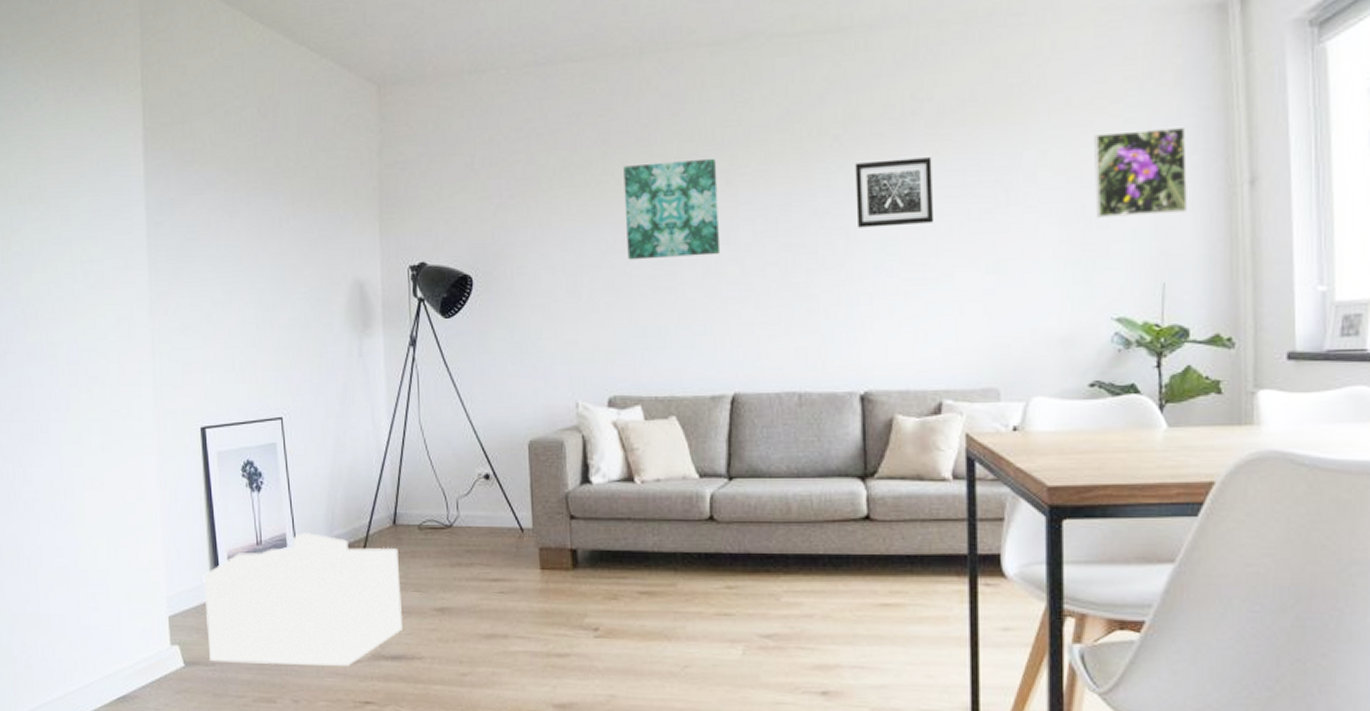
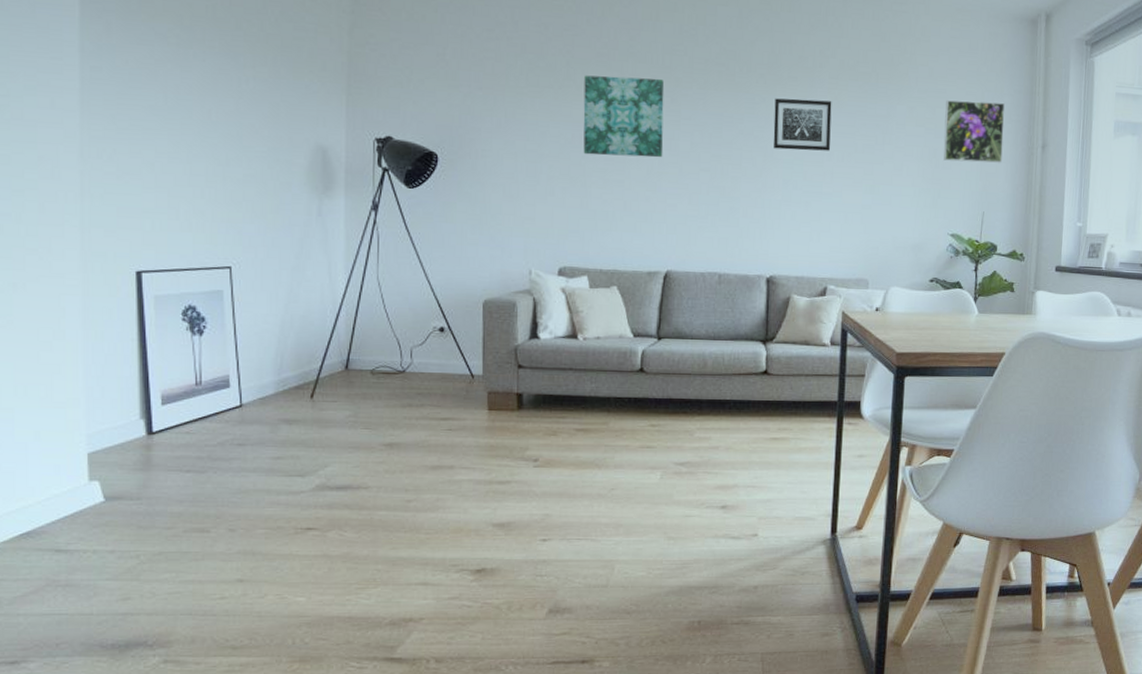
storage bin: present [203,533,402,666] -> none [132,375,350,497]

